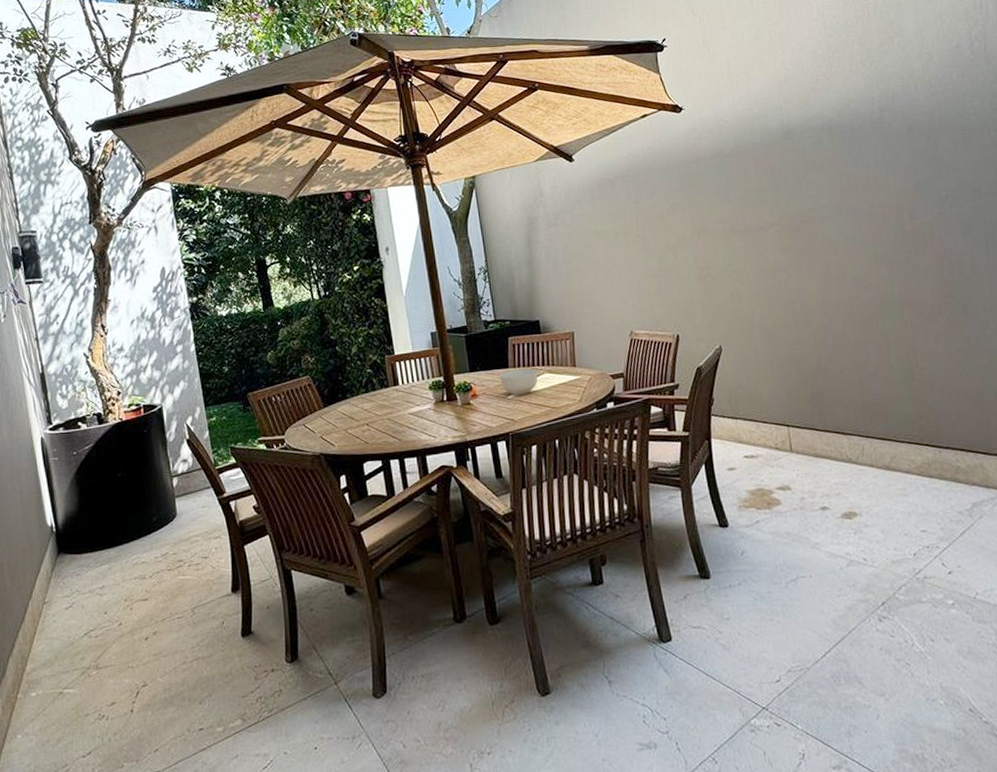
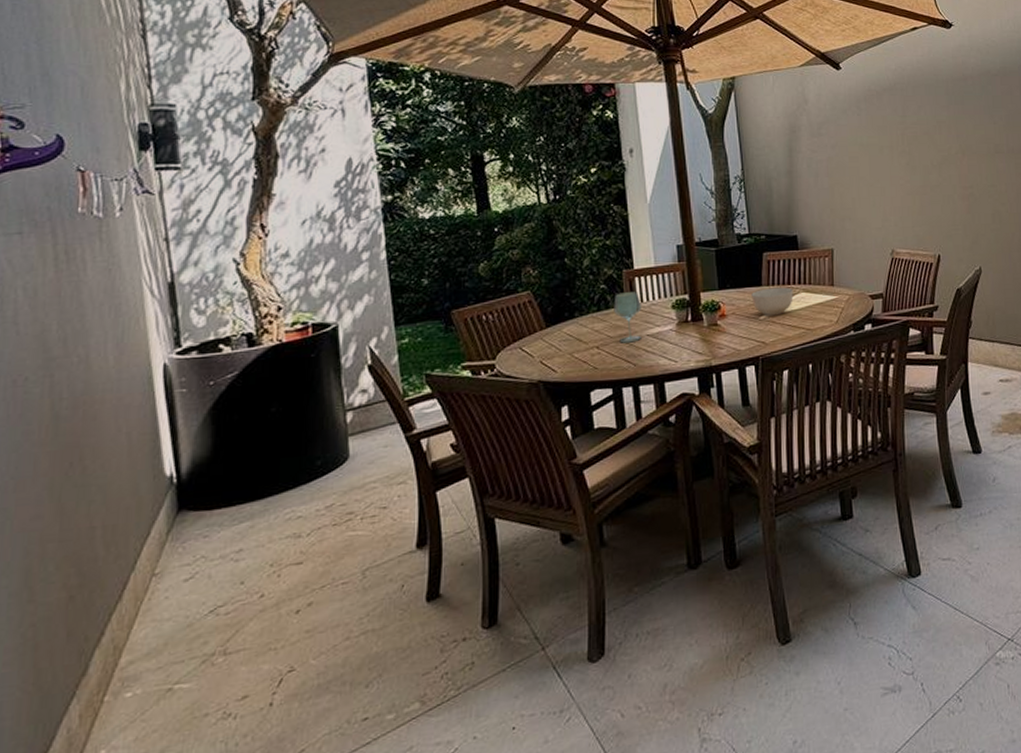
wine glass: none [379,375,404,421] -> present [614,292,642,343]

